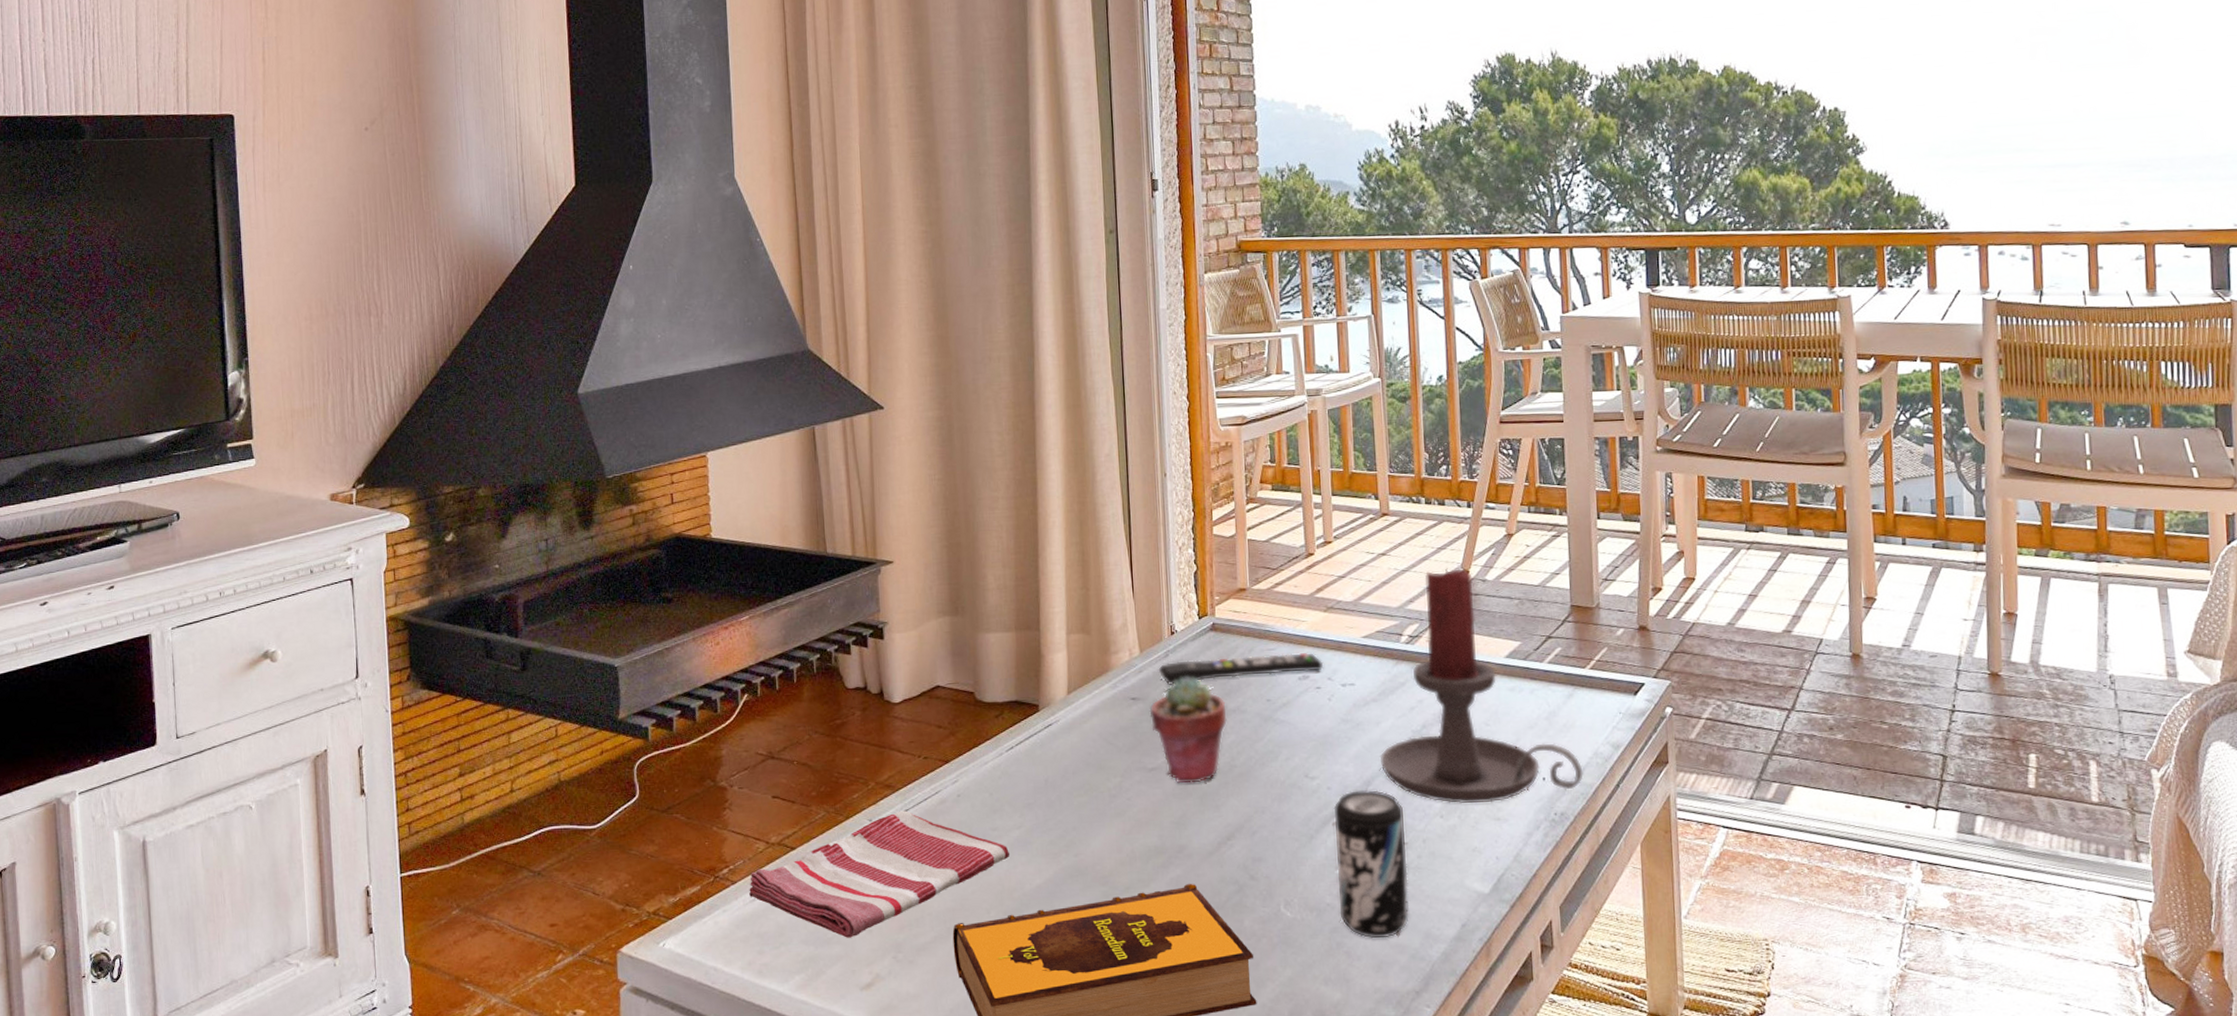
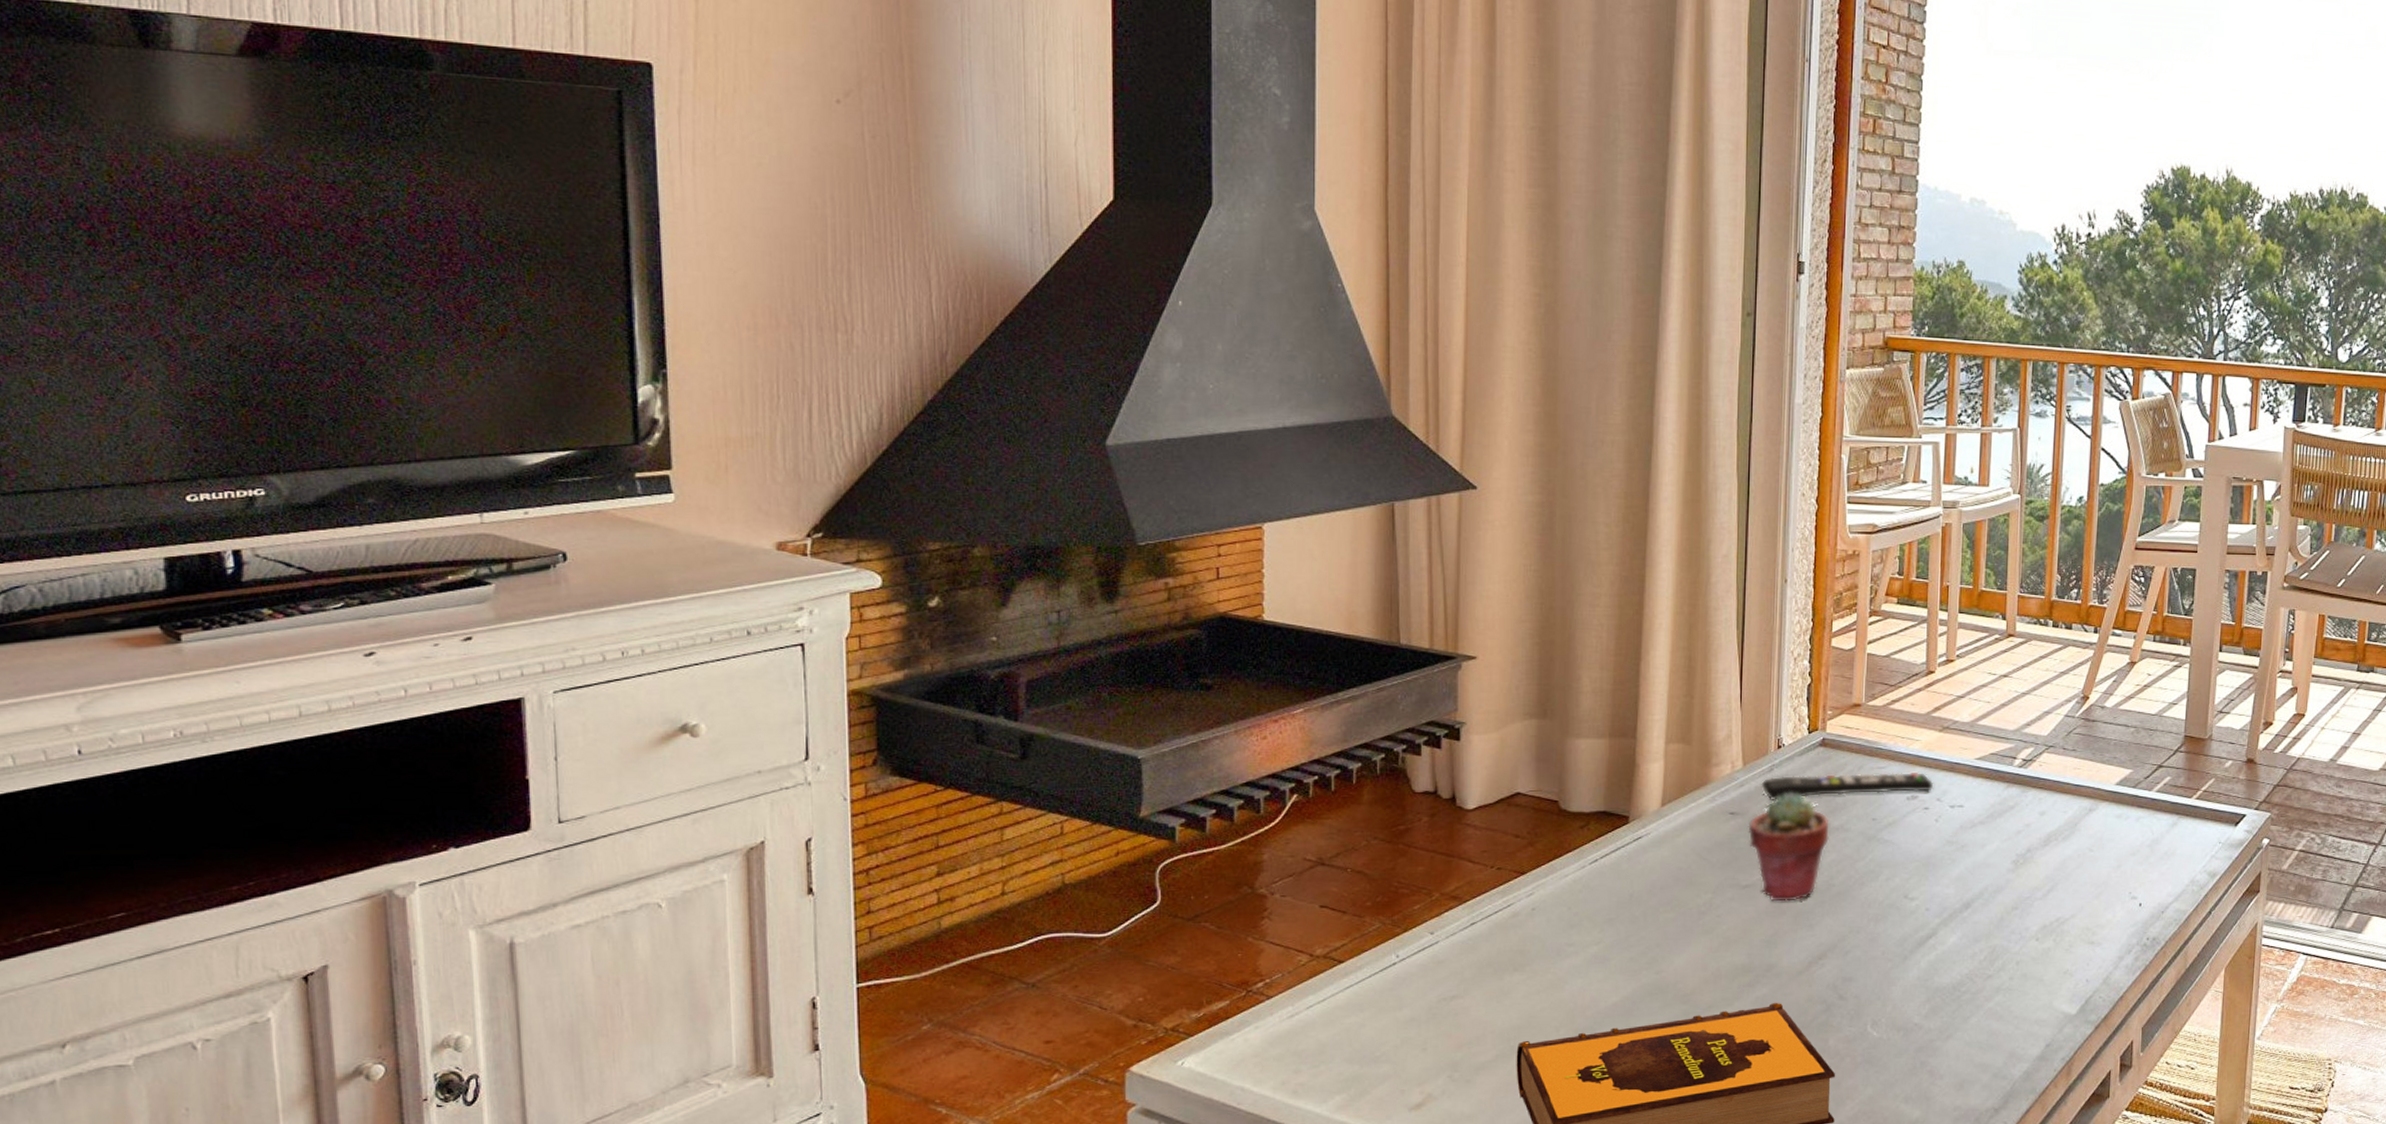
dish towel: present [749,810,1011,938] -> none [1287,923,1586,1057]
beverage can: present [1333,790,1409,939] -> none [1926,912,2001,1058]
candle holder: present [1379,568,1584,803] -> none [1981,693,2179,927]

